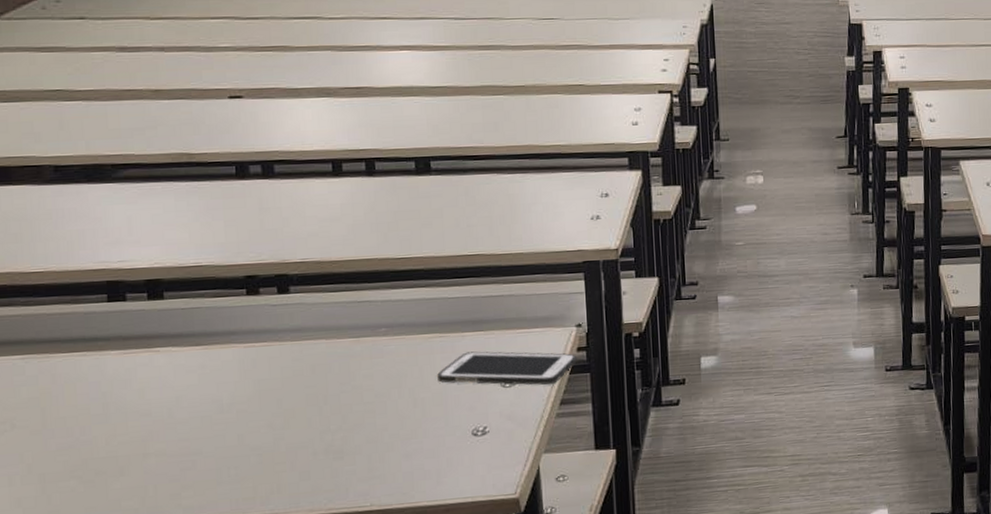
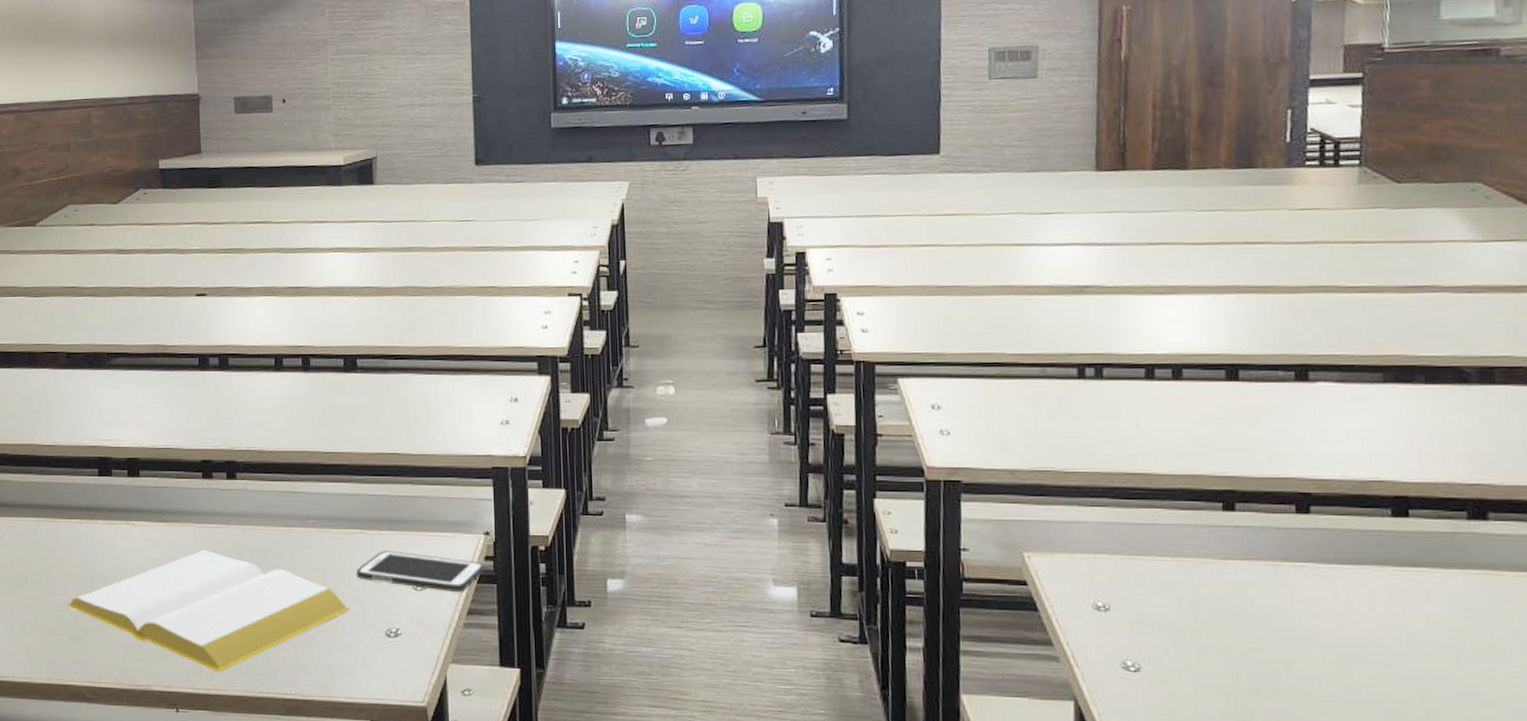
notepad: none [73,370,431,496] -> present [67,549,350,673]

